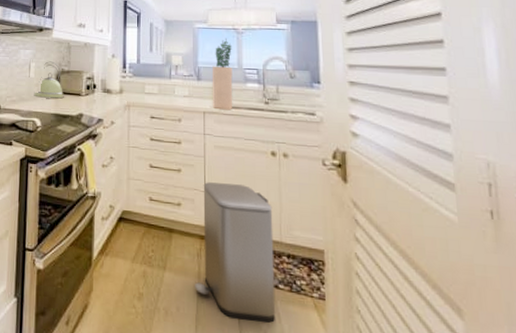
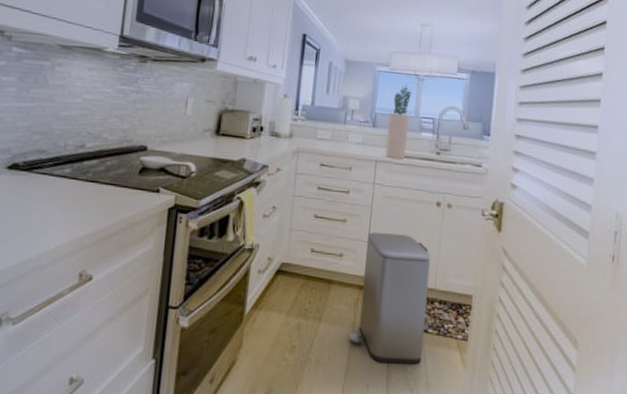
kettle: present [34,61,64,99] -> none [189,97,226,141]

